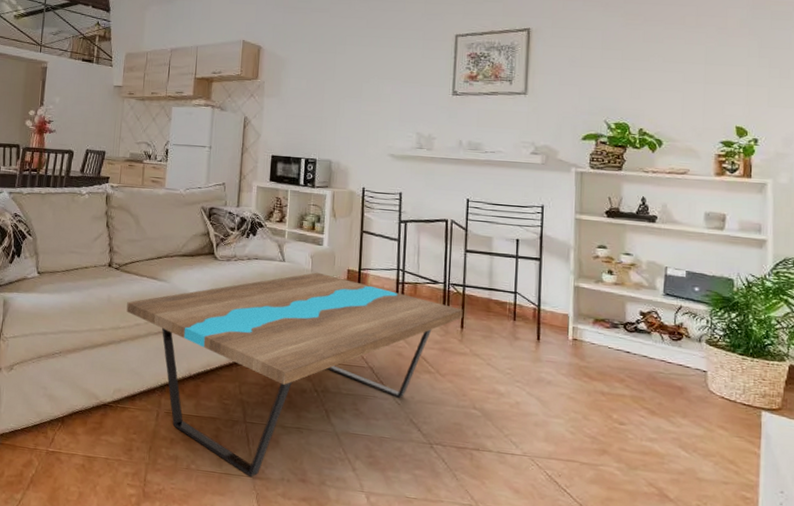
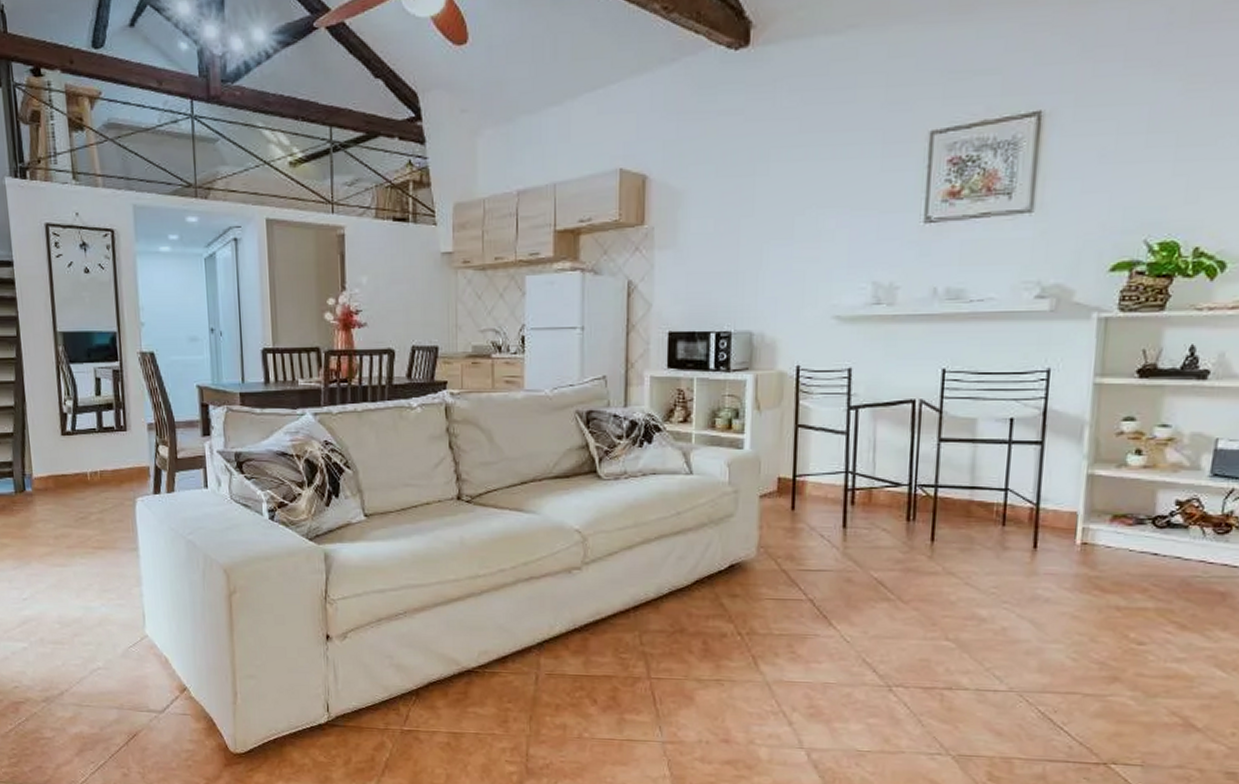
coffee table: present [126,272,463,478] -> none [486,484,934,742]

